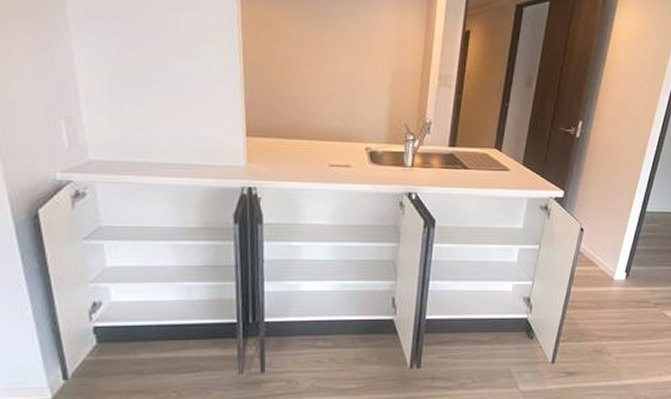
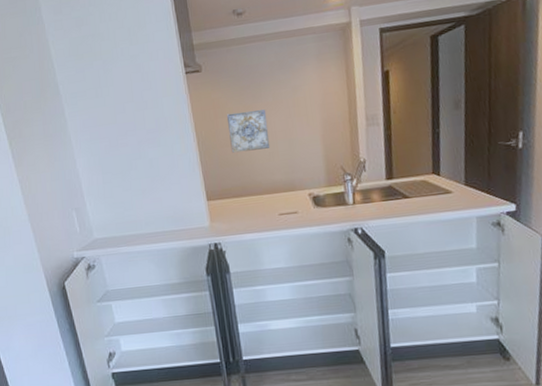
wall art: none [284,39,332,89] -> present [227,109,270,153]

